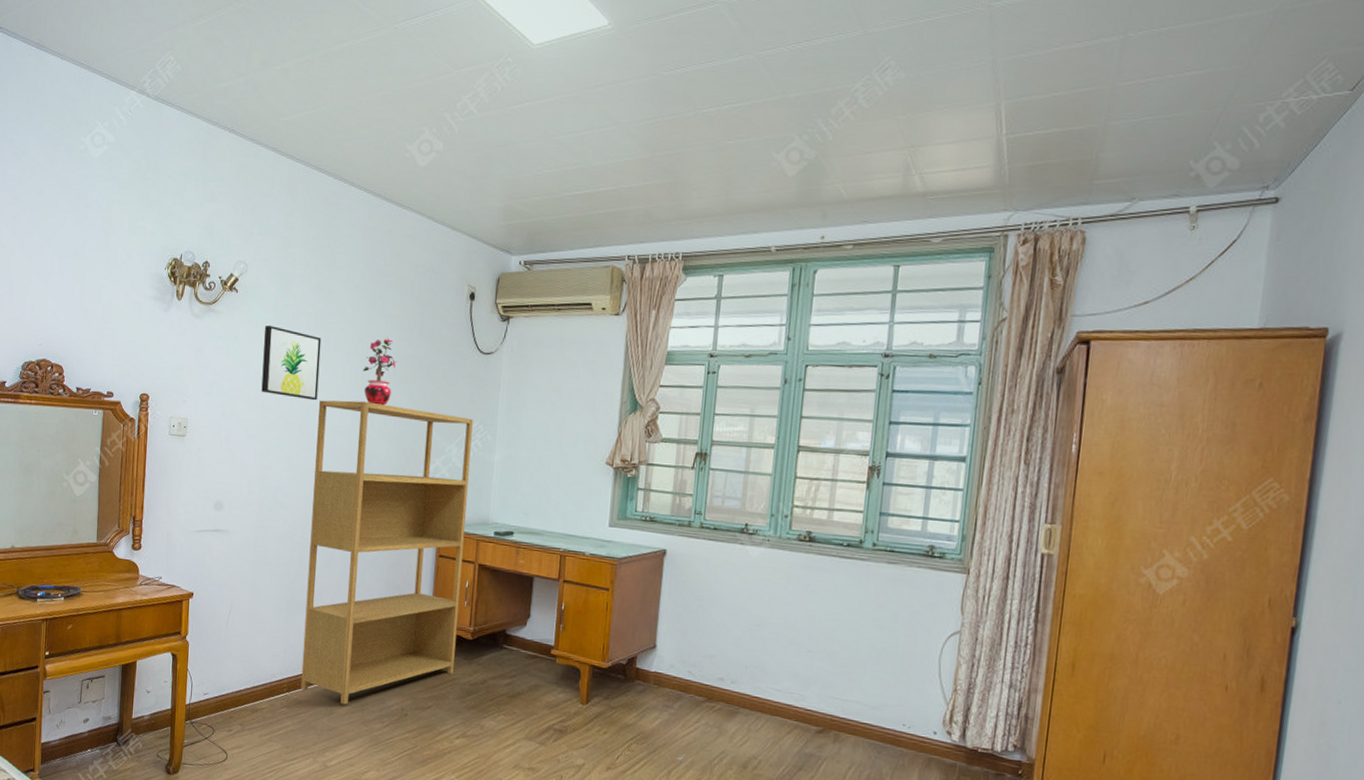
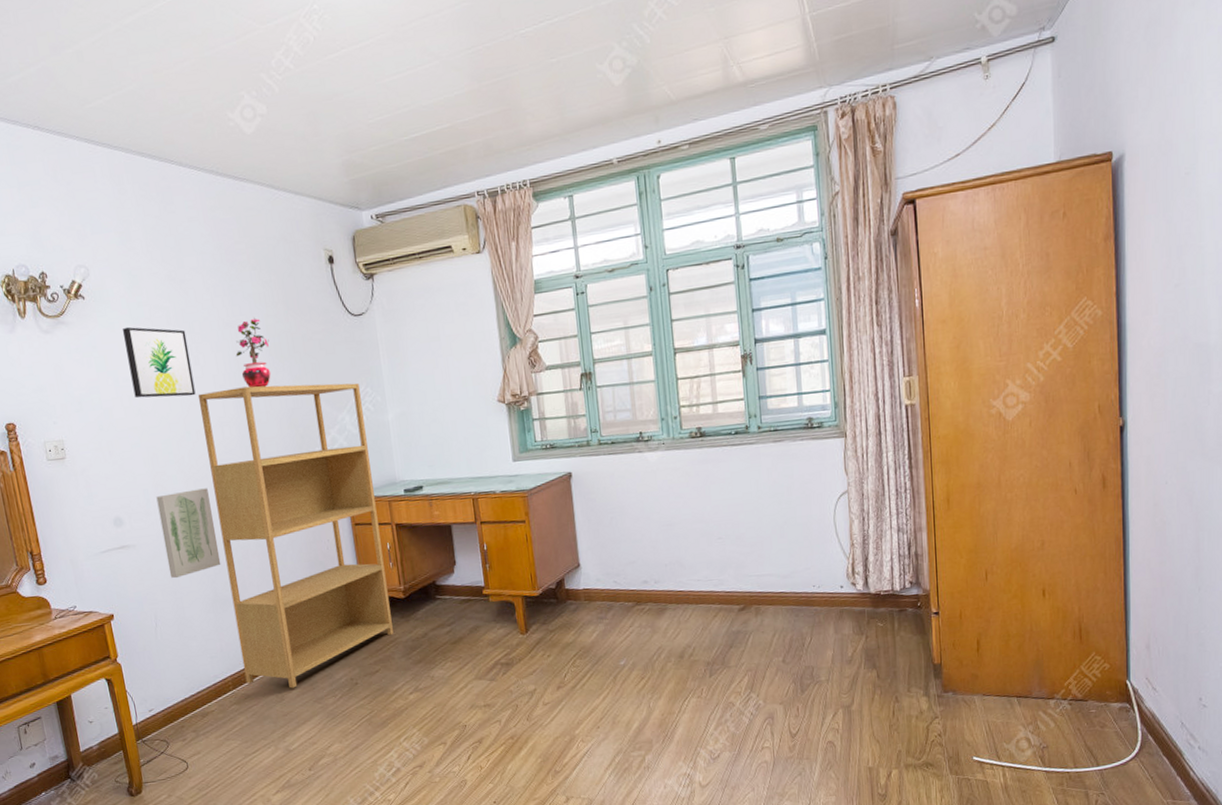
wall art: none [253,488,308,572] -> present [156,488,221,579]

